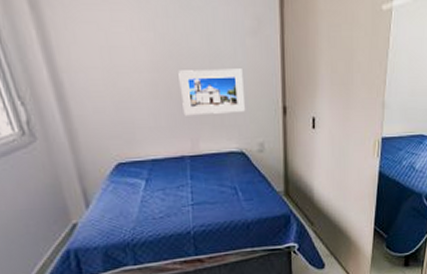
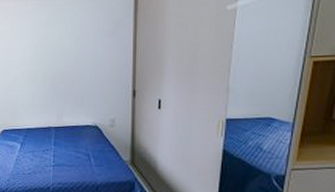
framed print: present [178,68,246,116] -> none [52,61,102,97]

